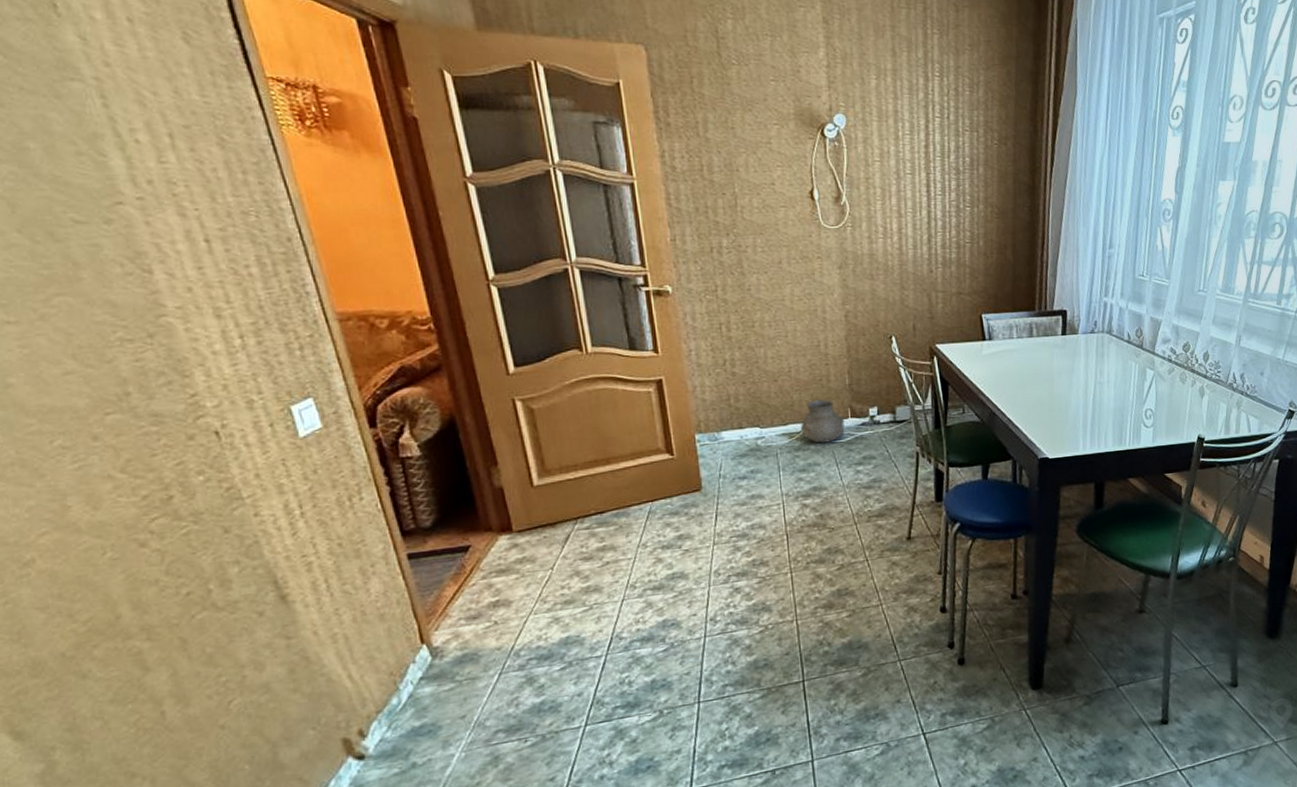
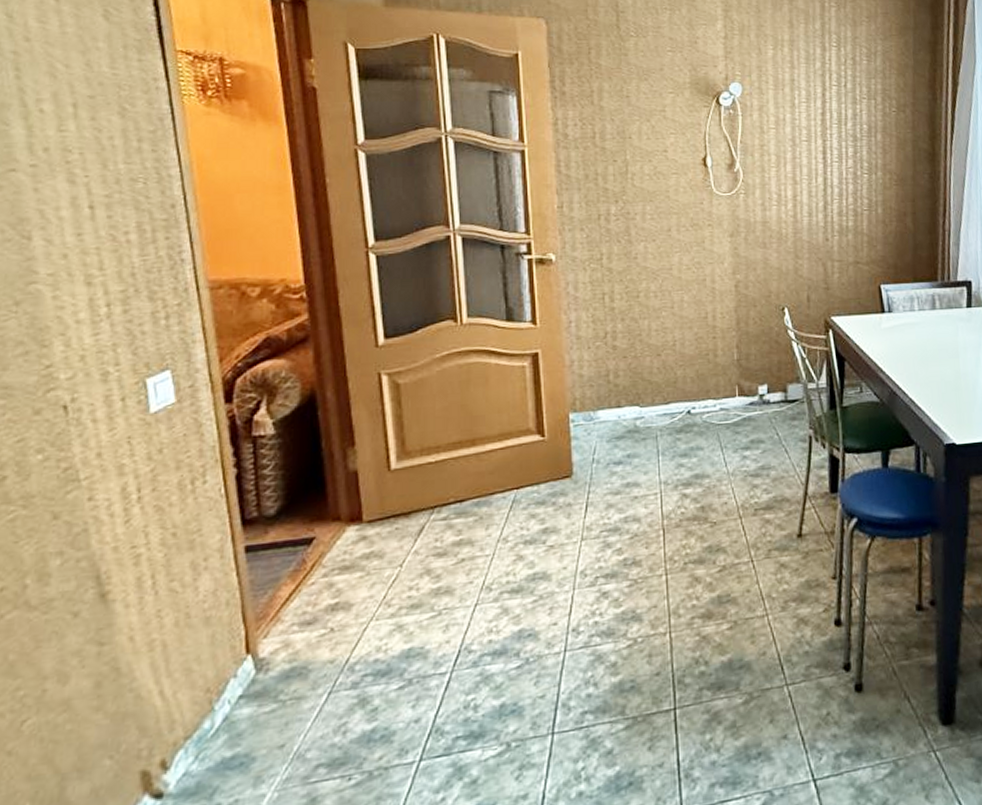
vase: present [801,399,845,443] -> none [684,375,732,425]

